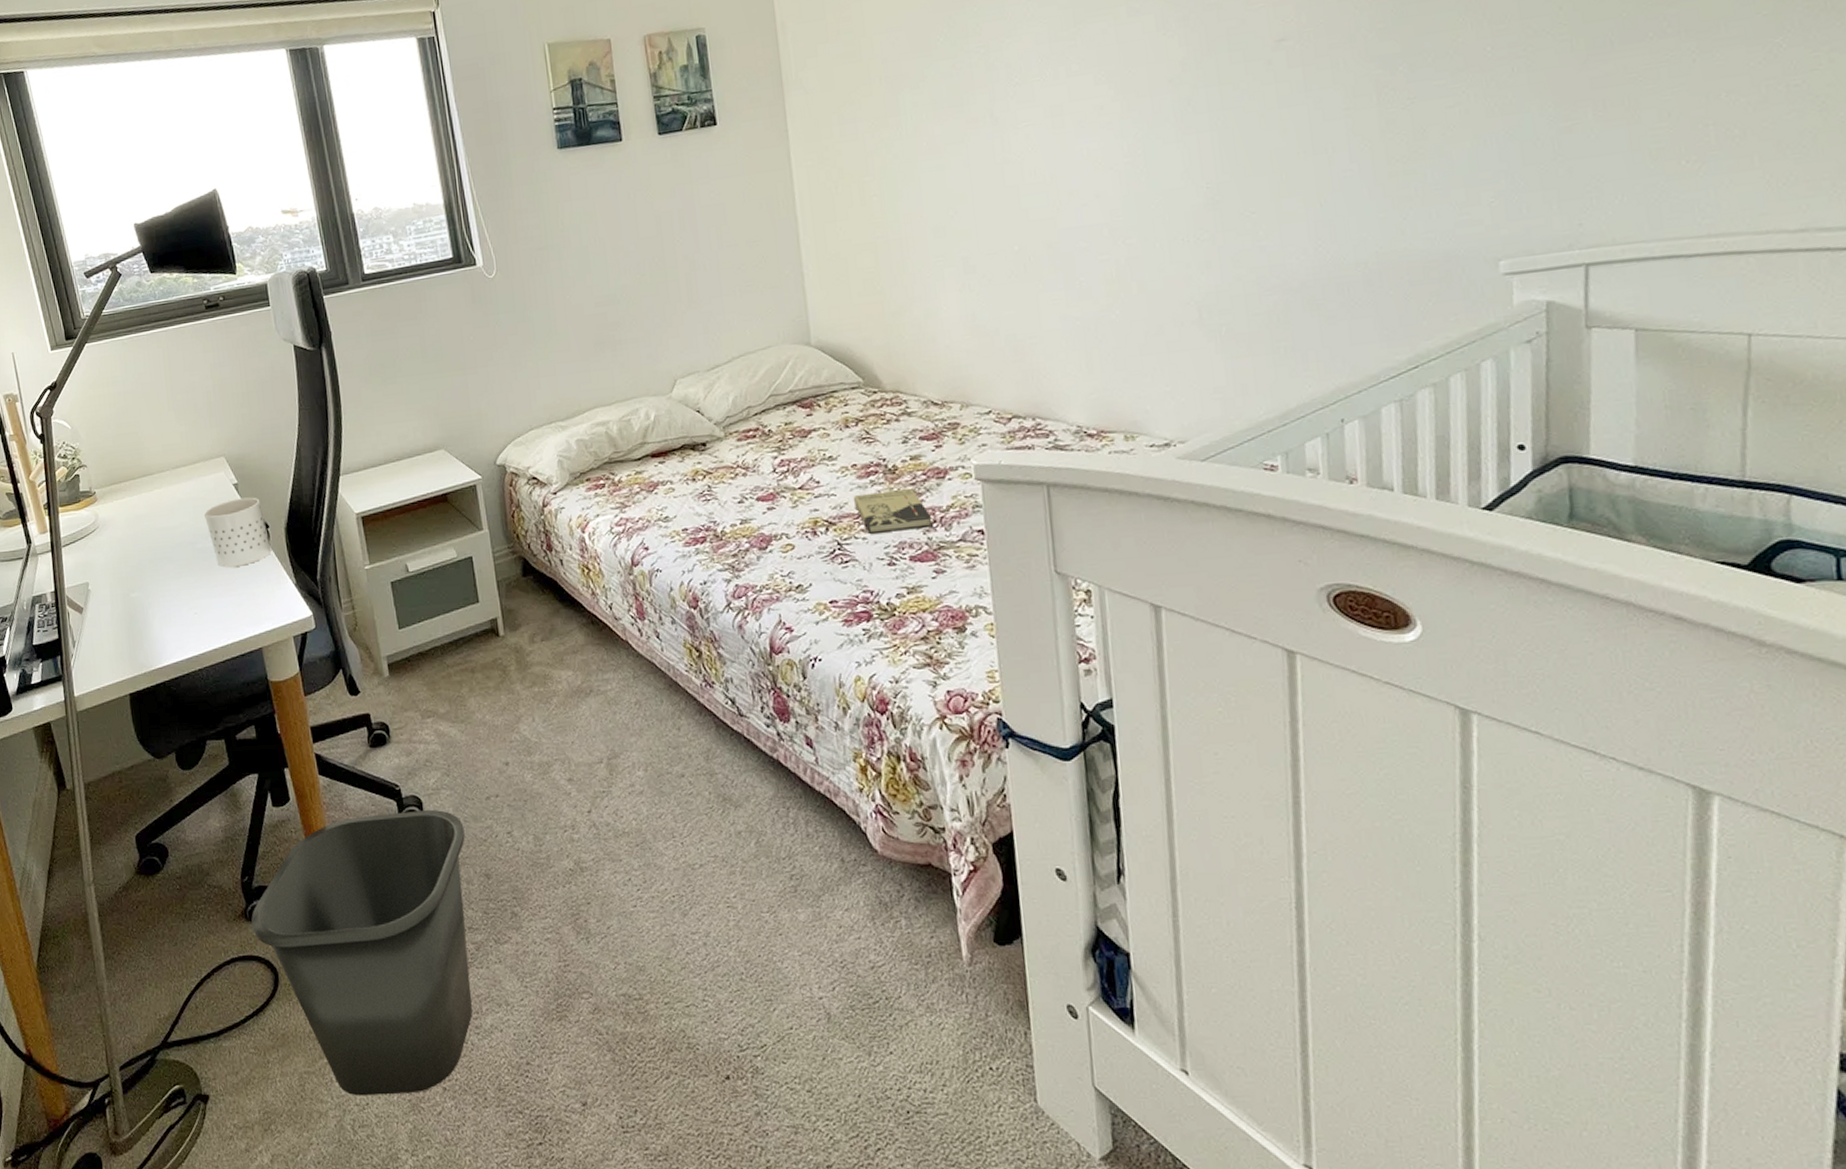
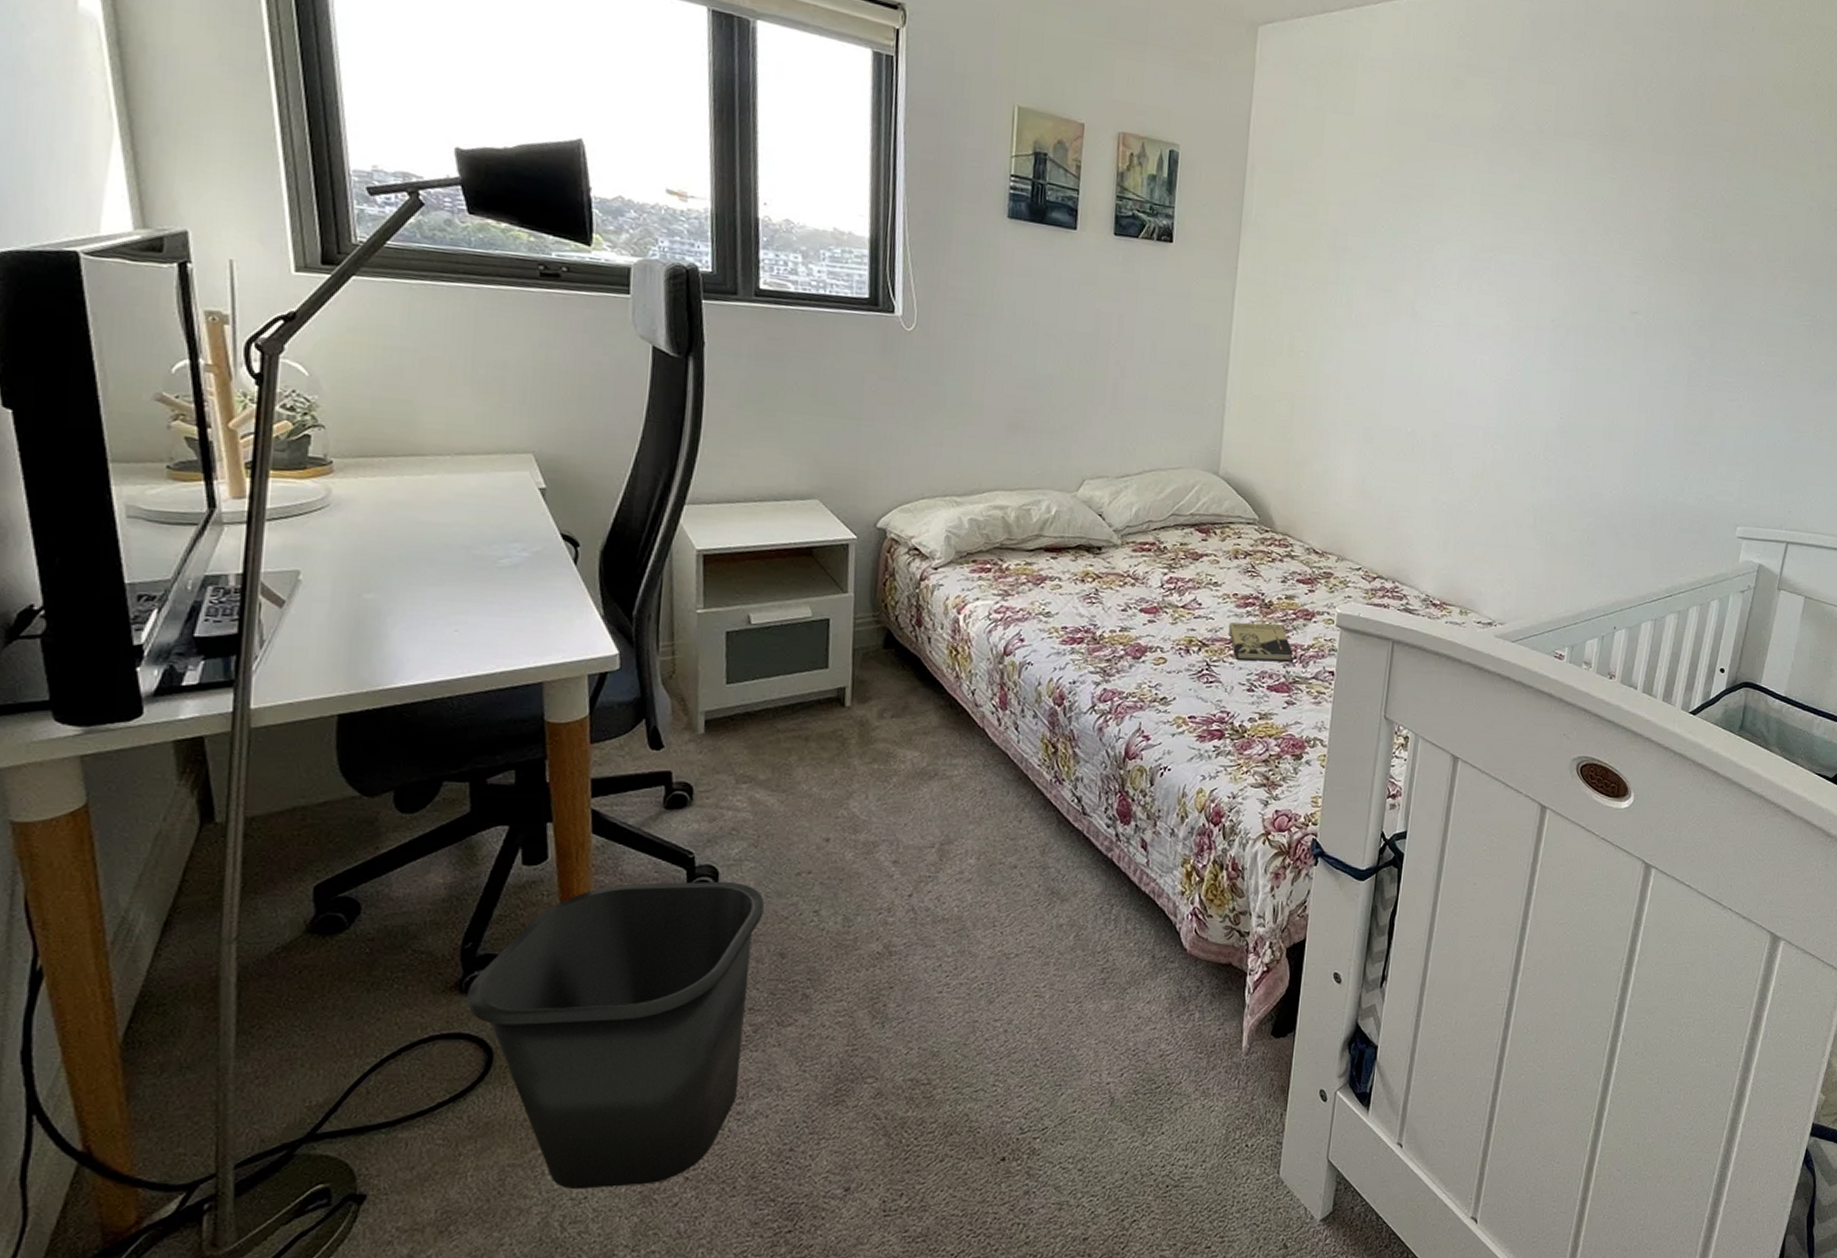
mug: present [204,497,272,568] -> none [491,505,578,585]

